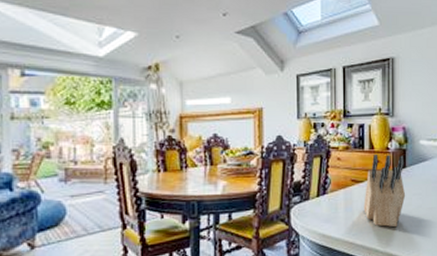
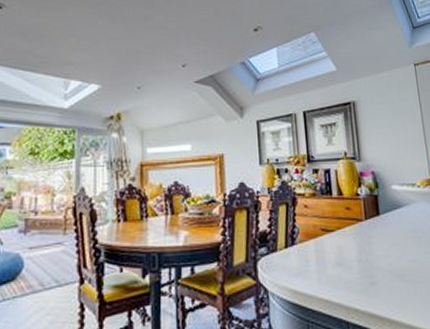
knife block: present [363,154,406,228] -> none [337,201,383,283]

